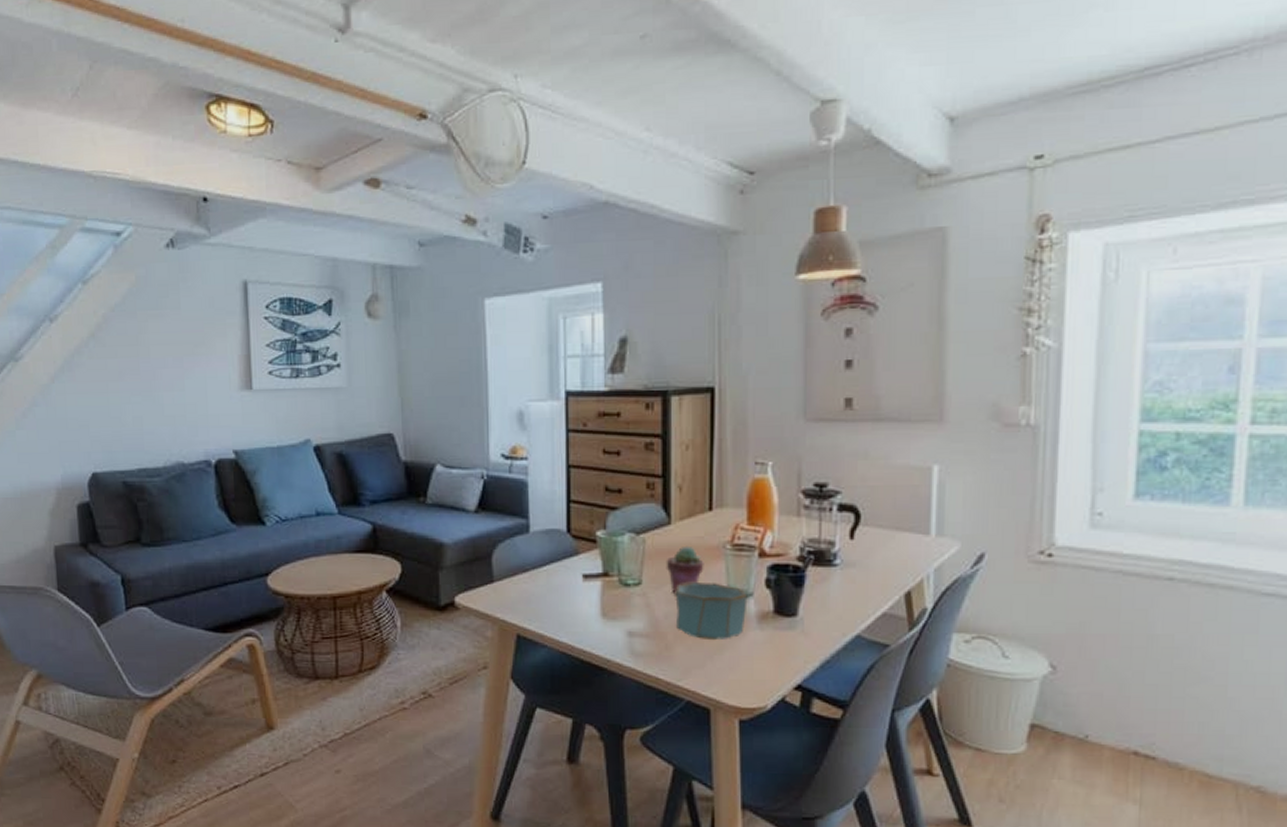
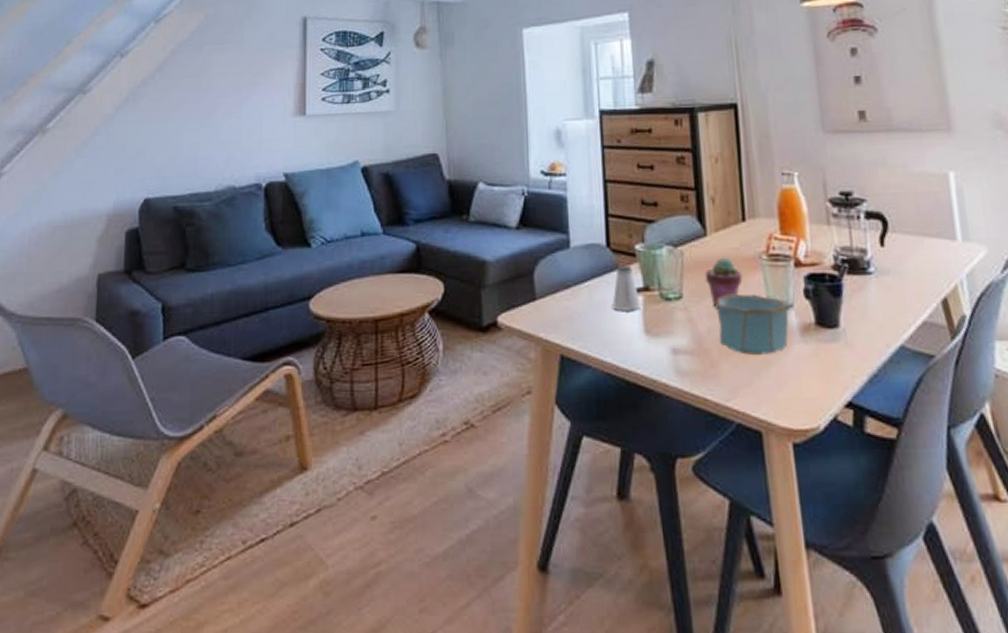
saltshaker: none [570,550,599,595] -> present [612,265,641,311]

